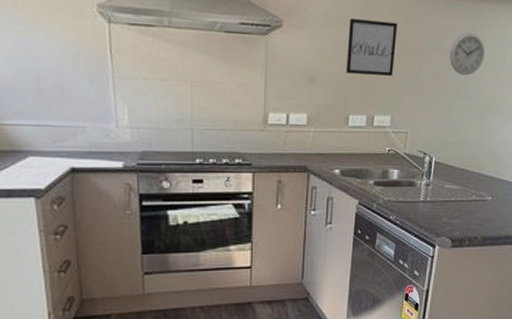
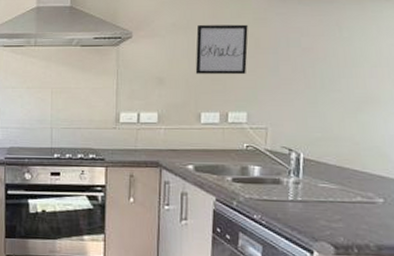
wall clock: present [450,33,484,76] -> none [310,27,354,69]

